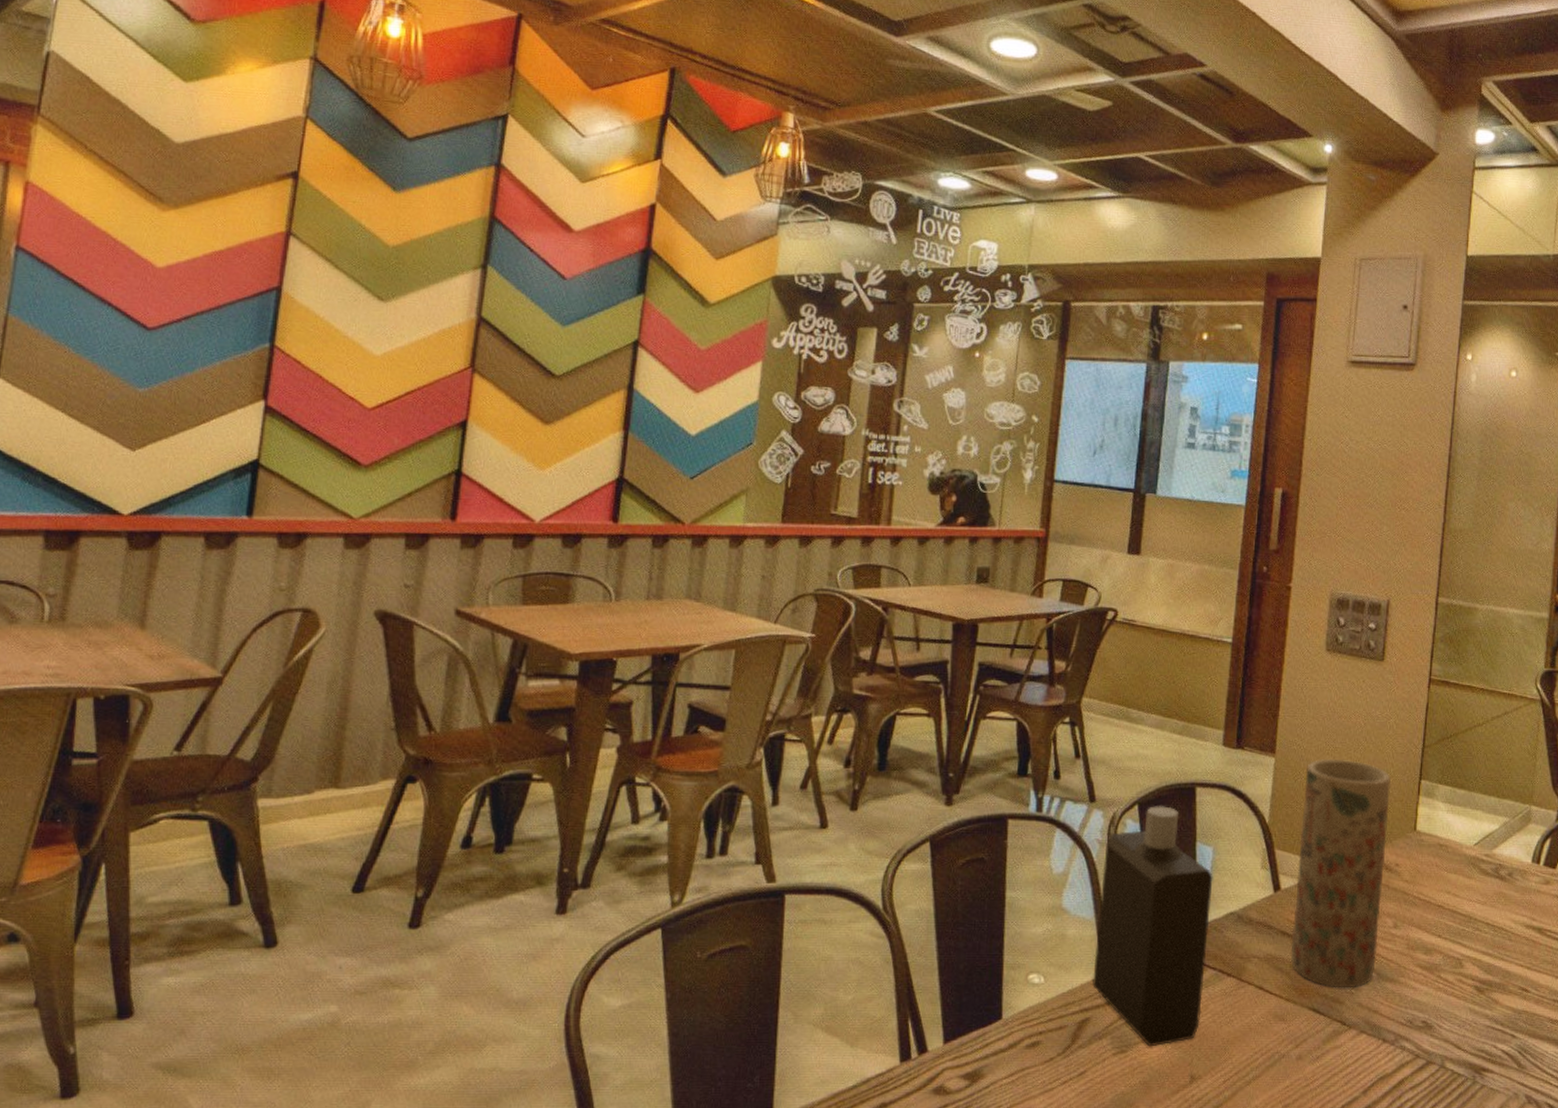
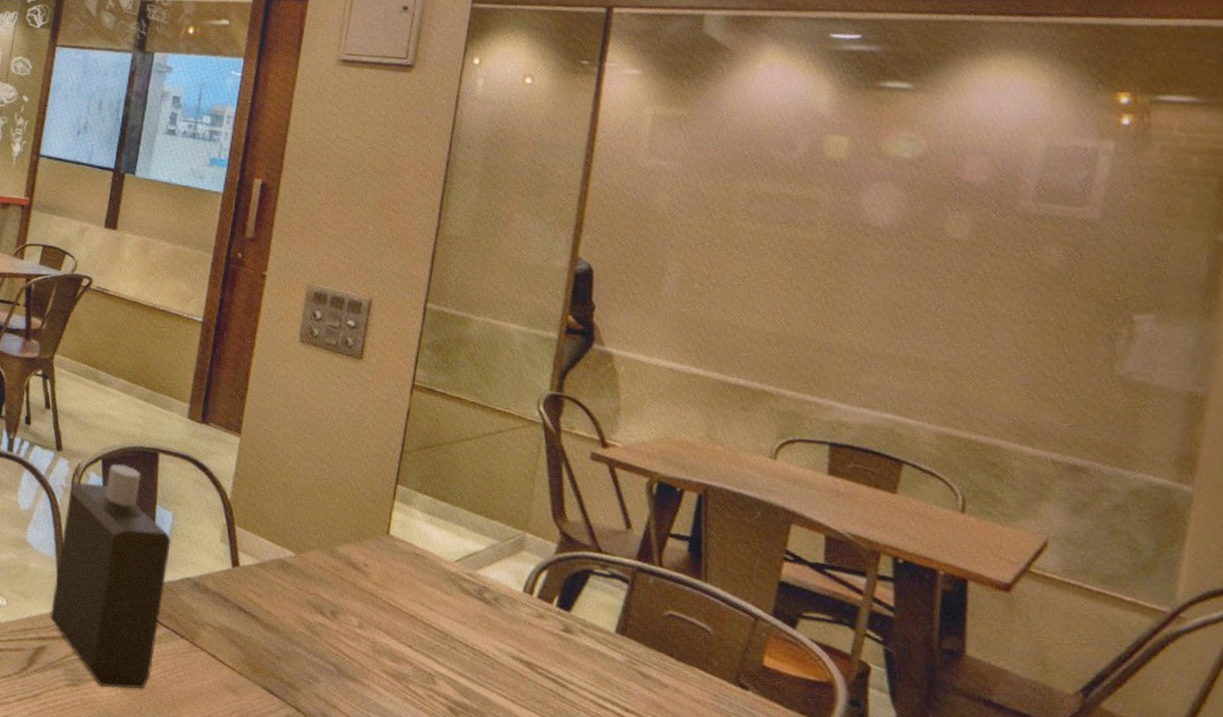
vase: present [1291,759,1391,989] -> none [246,447,364,679]

